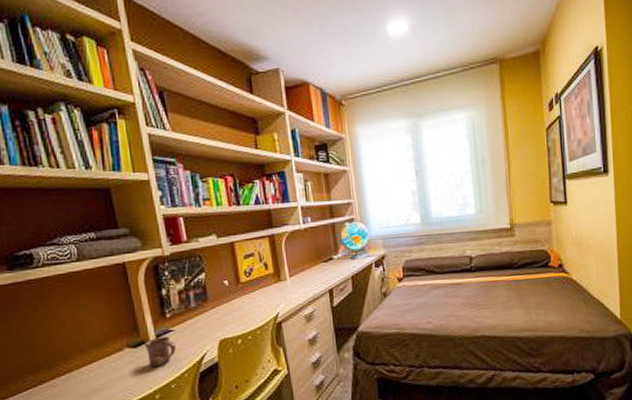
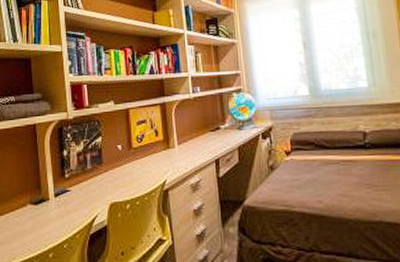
mug: present [144,336,176,367] -> none [44,196,71,225]

